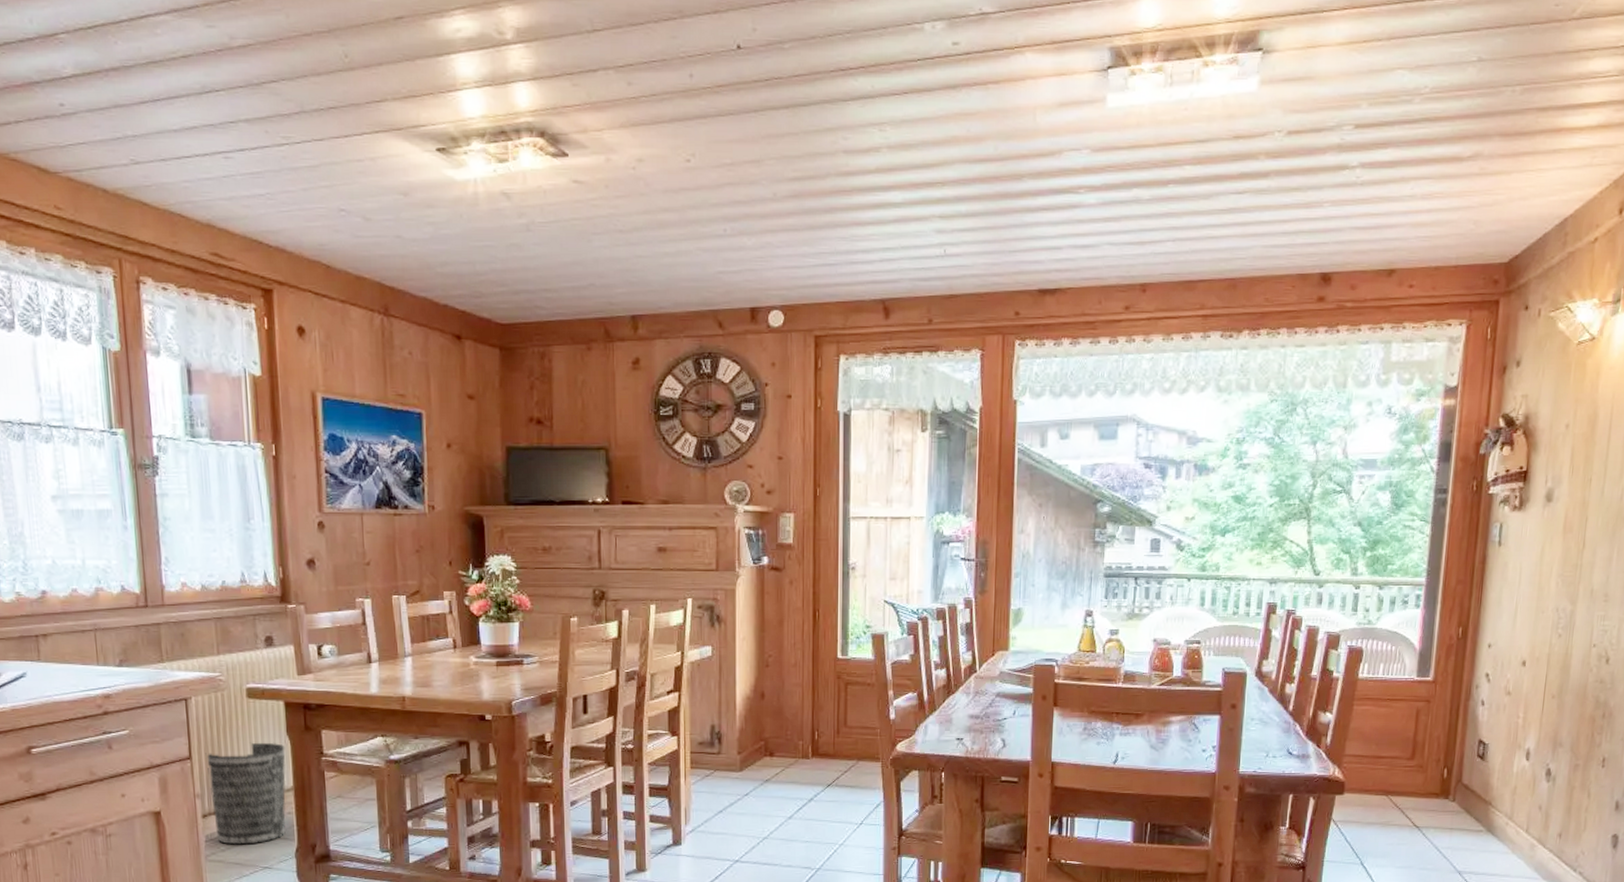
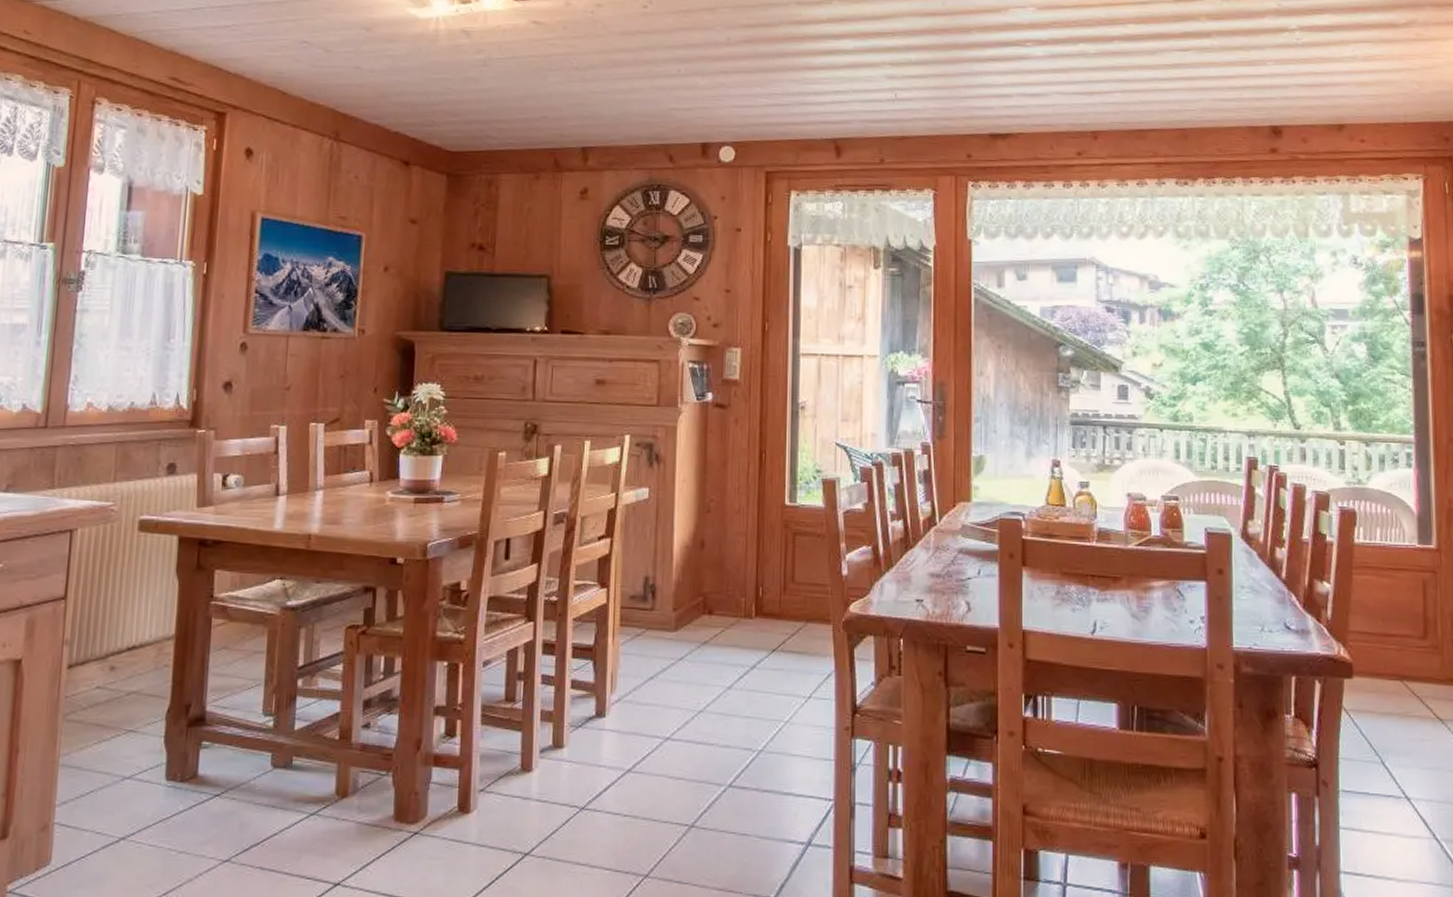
wastebasket: present [205,742,286,845] -> none [80,582,172,702]

